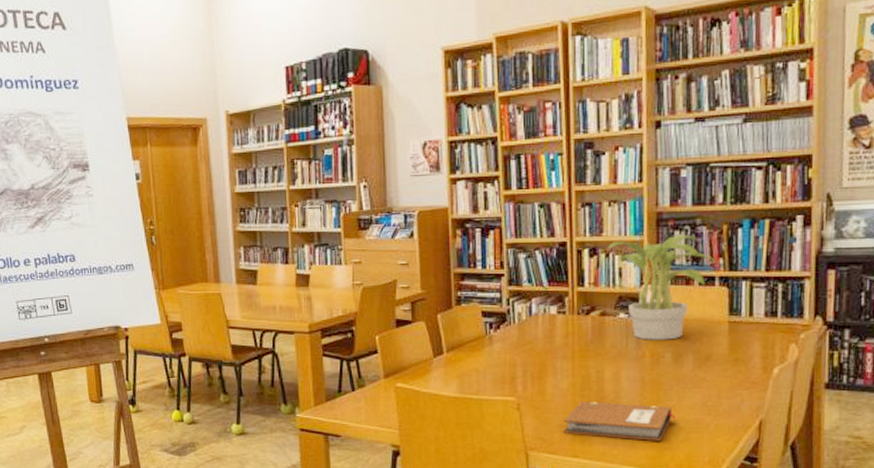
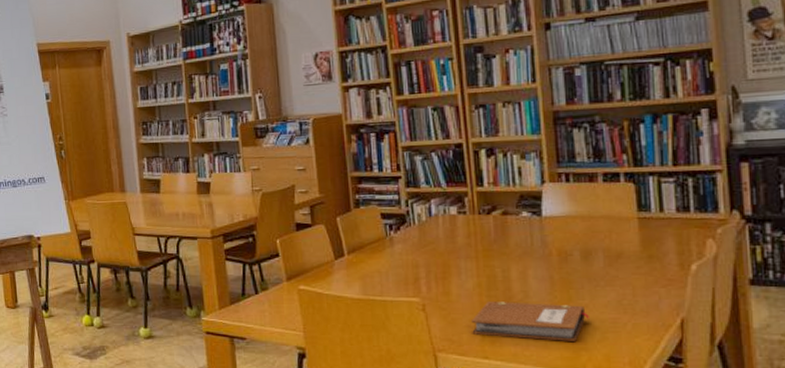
potted plant: present [606,234,719,340] -> none [504,132,623,239]

